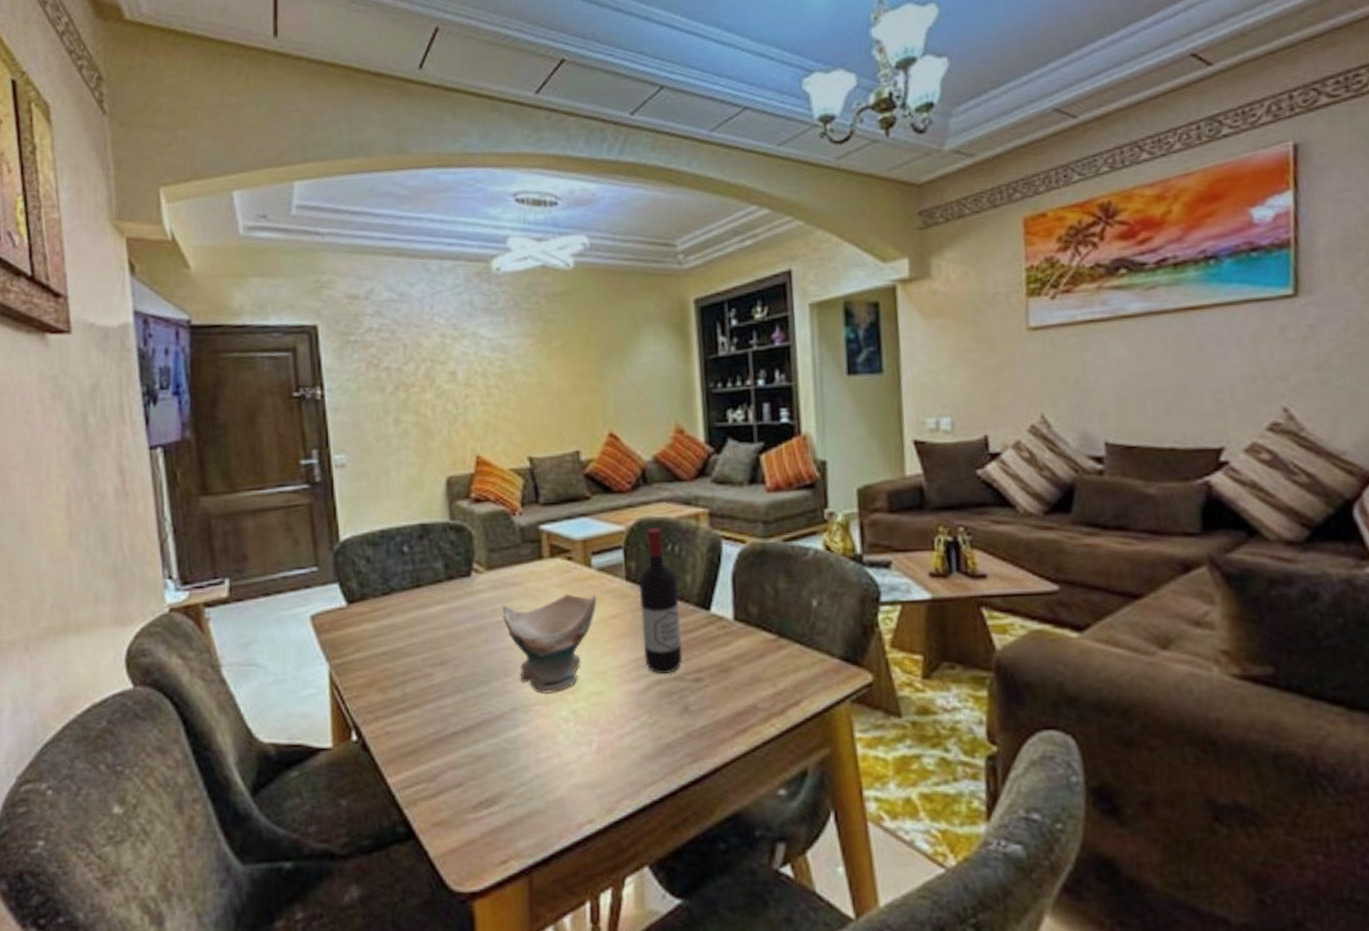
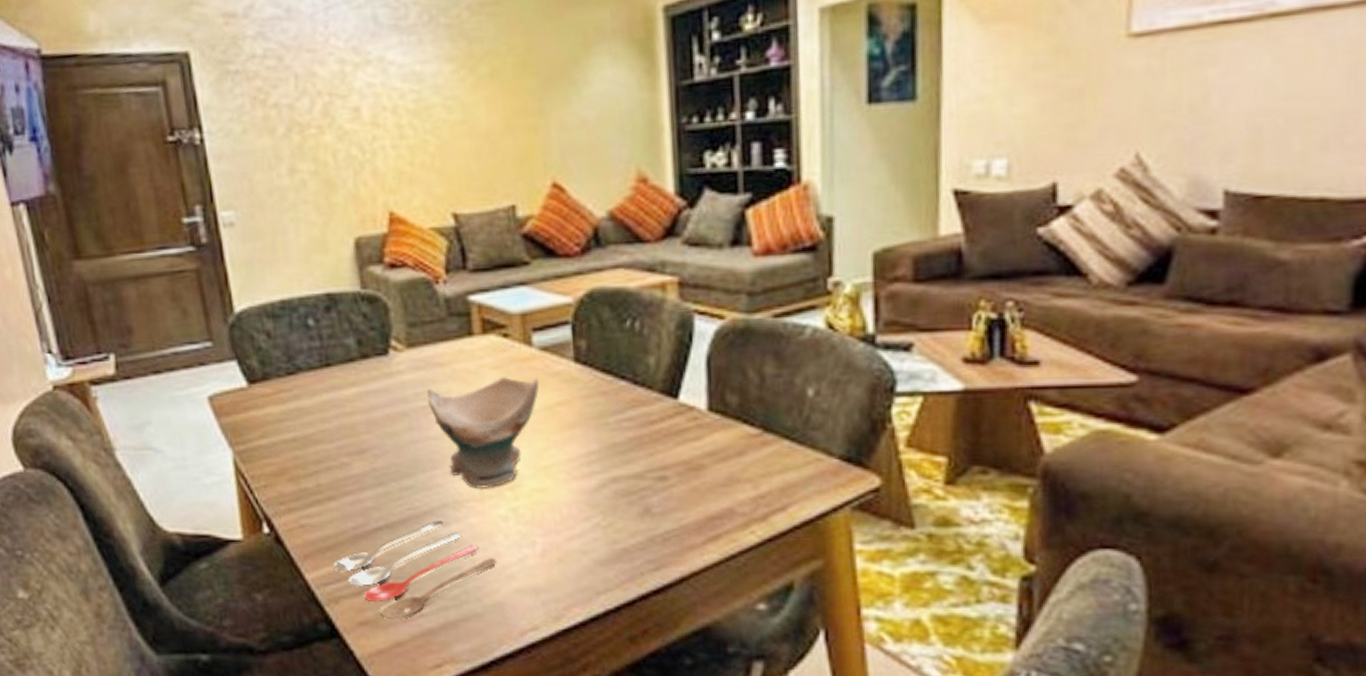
cooking utensil: none [414,723,559,818] -> present [333,520,497,619]
wine bottle: present [639,527,683,674] -> none [591,298,644,470]

